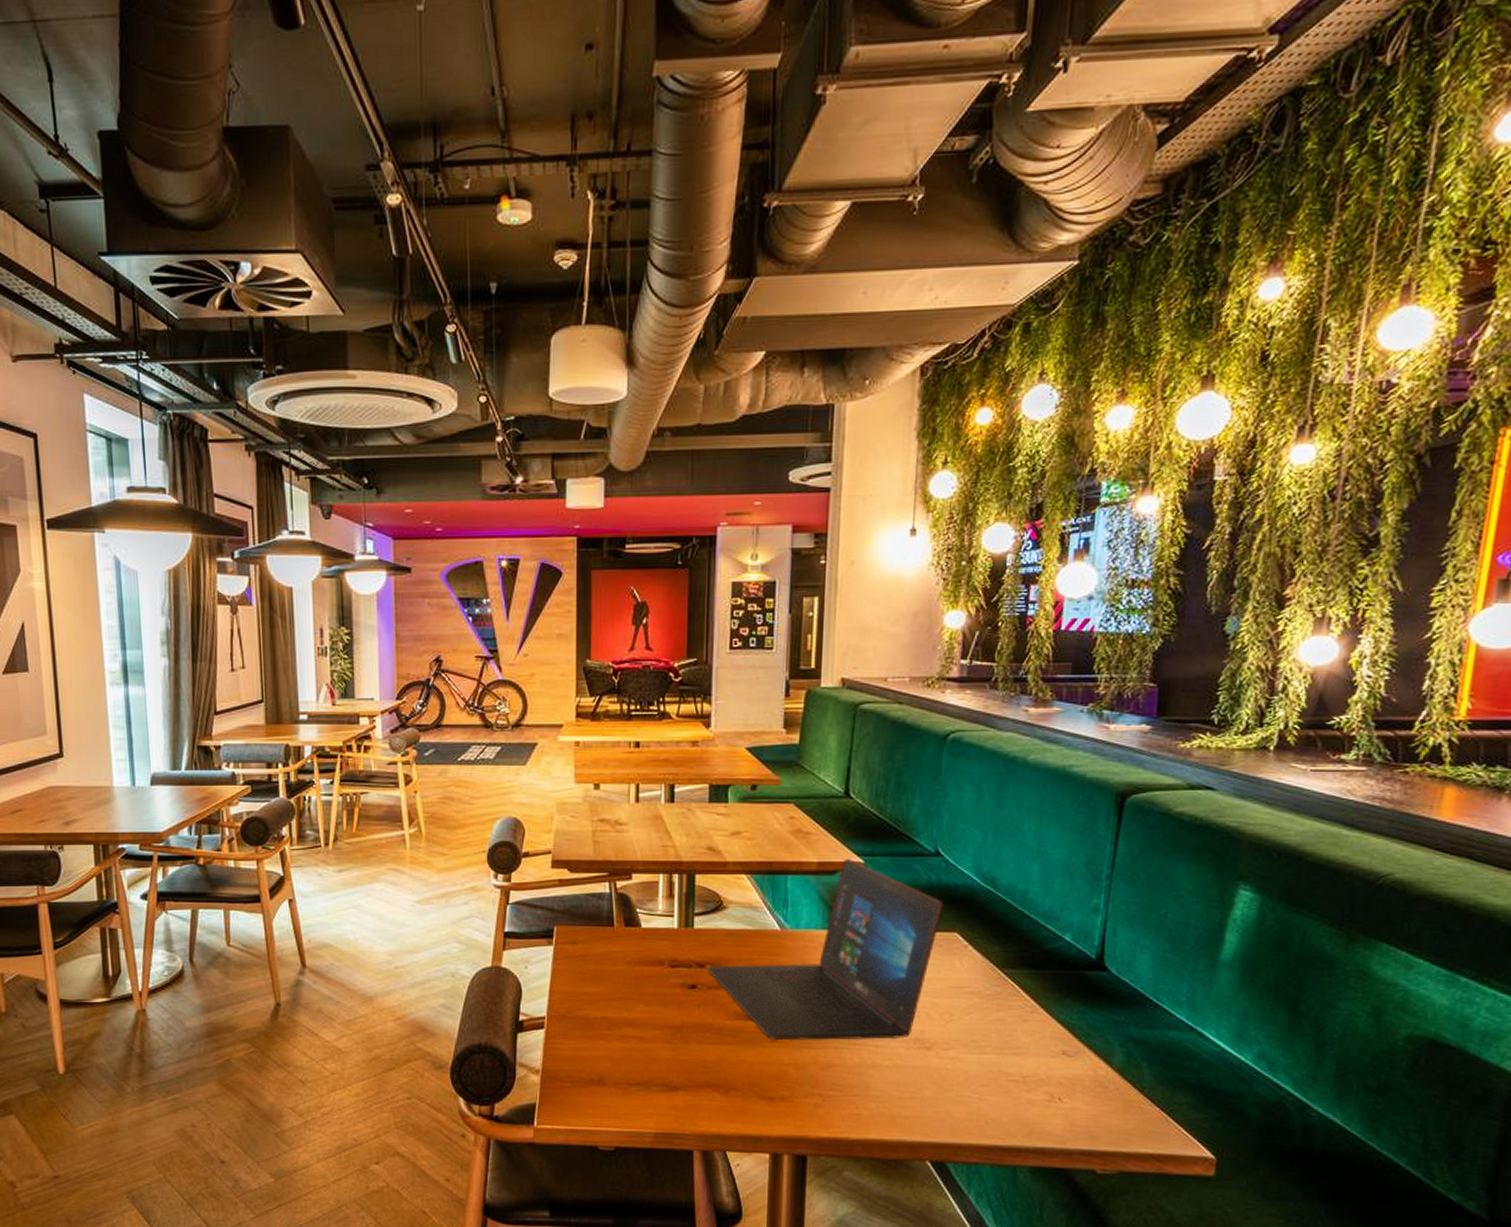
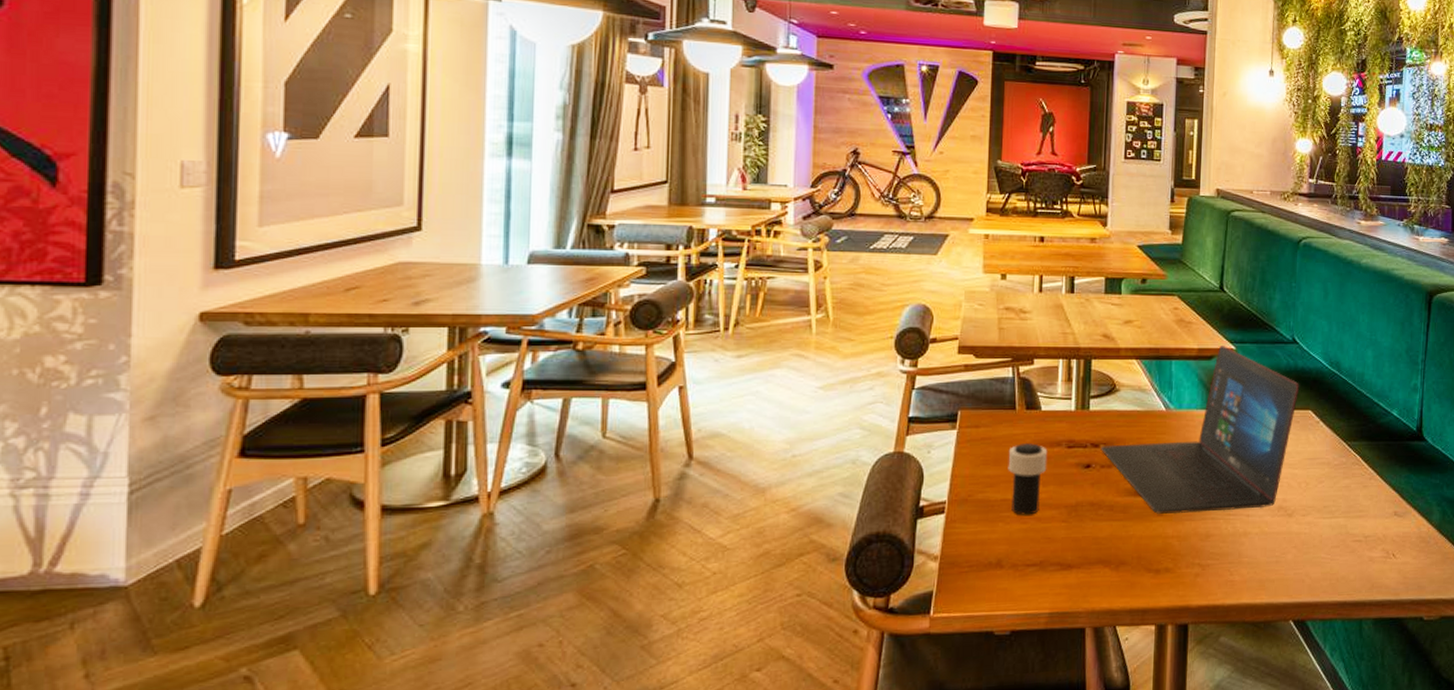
cup: none [607,960,649,1034] -> present [1008,442,1048,515]

